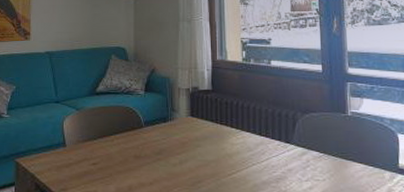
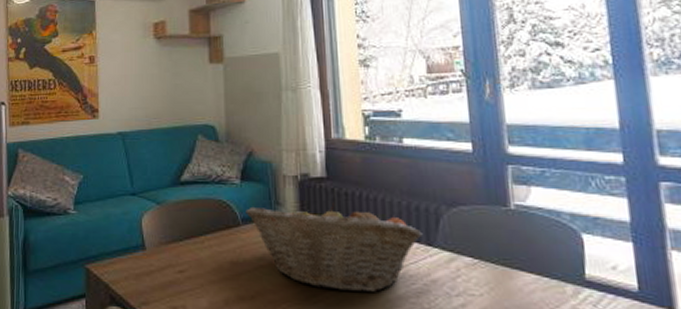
fruit basket: none [148,109,283,179] -> present [245,202,423,293]

